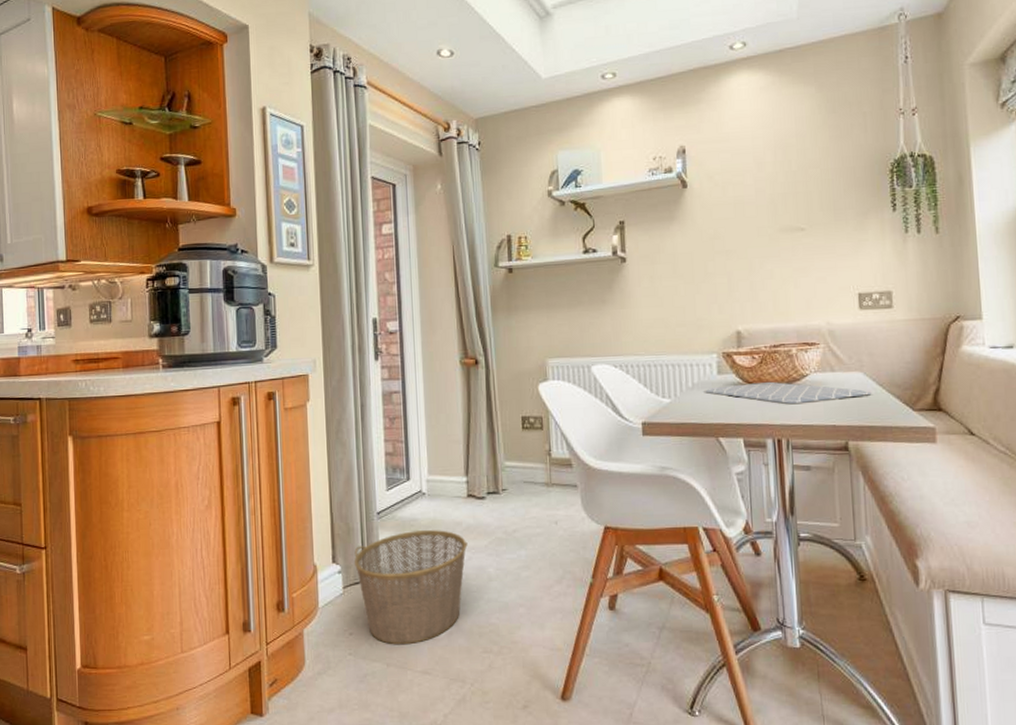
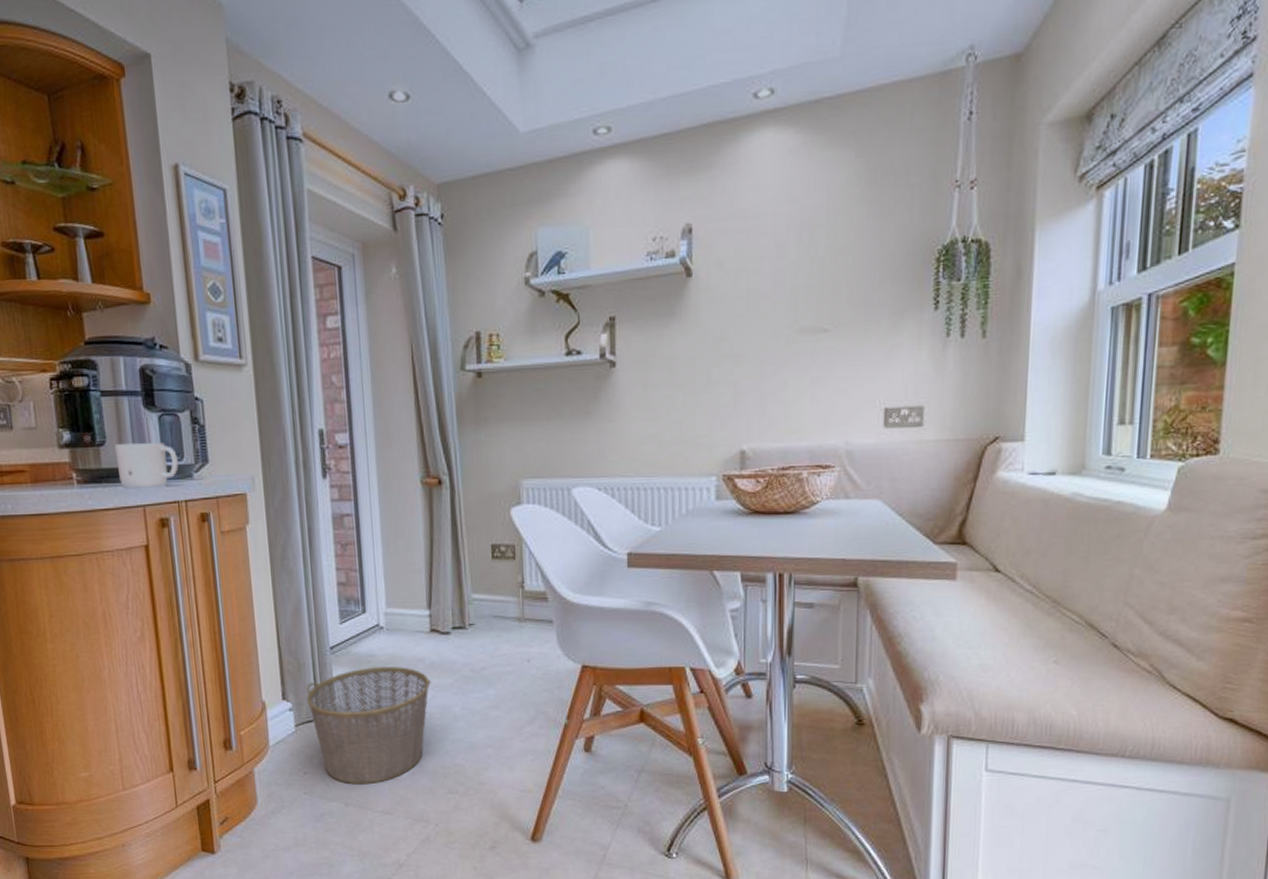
mug: none [197,332,251,372] -> present [114,442,179,489]
placemat: present [704,381,872,405] -> none [699,508,889,535]

